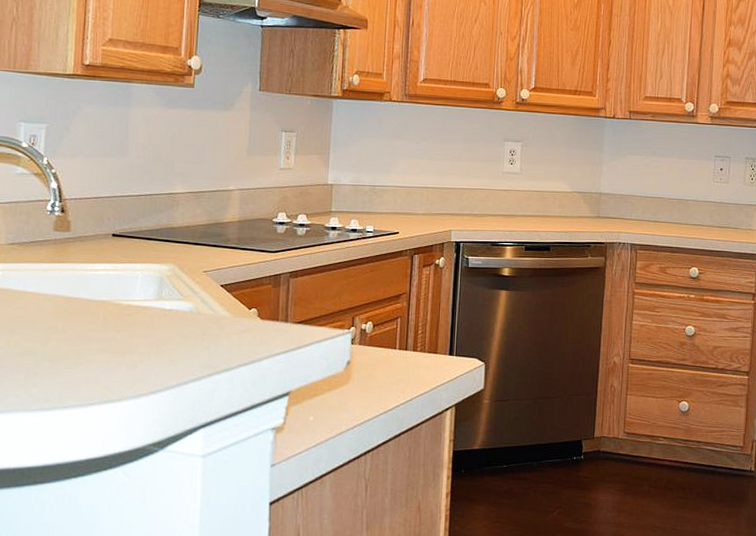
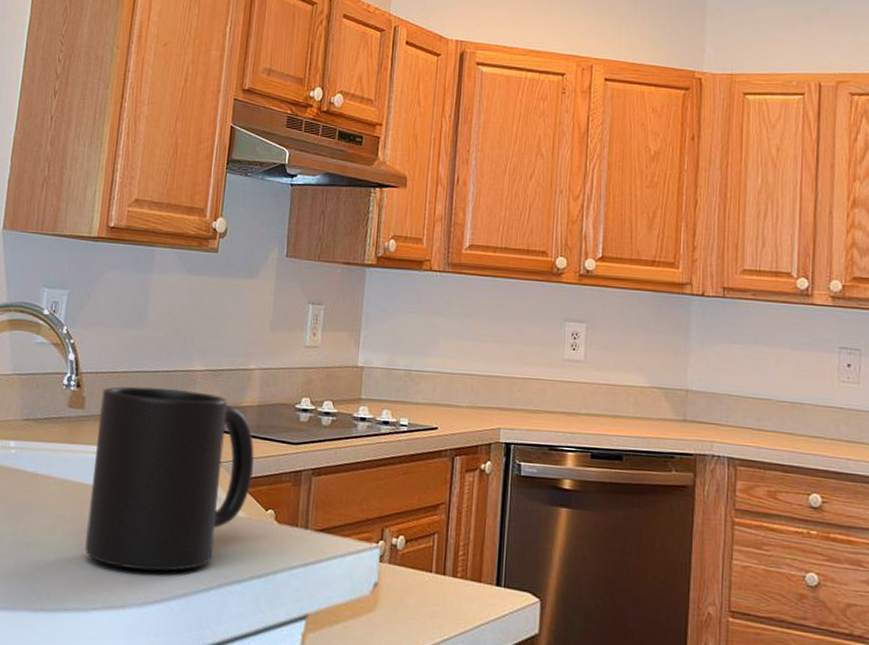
mug: none [78,209,237,367] -> present [84,386,254,571]

